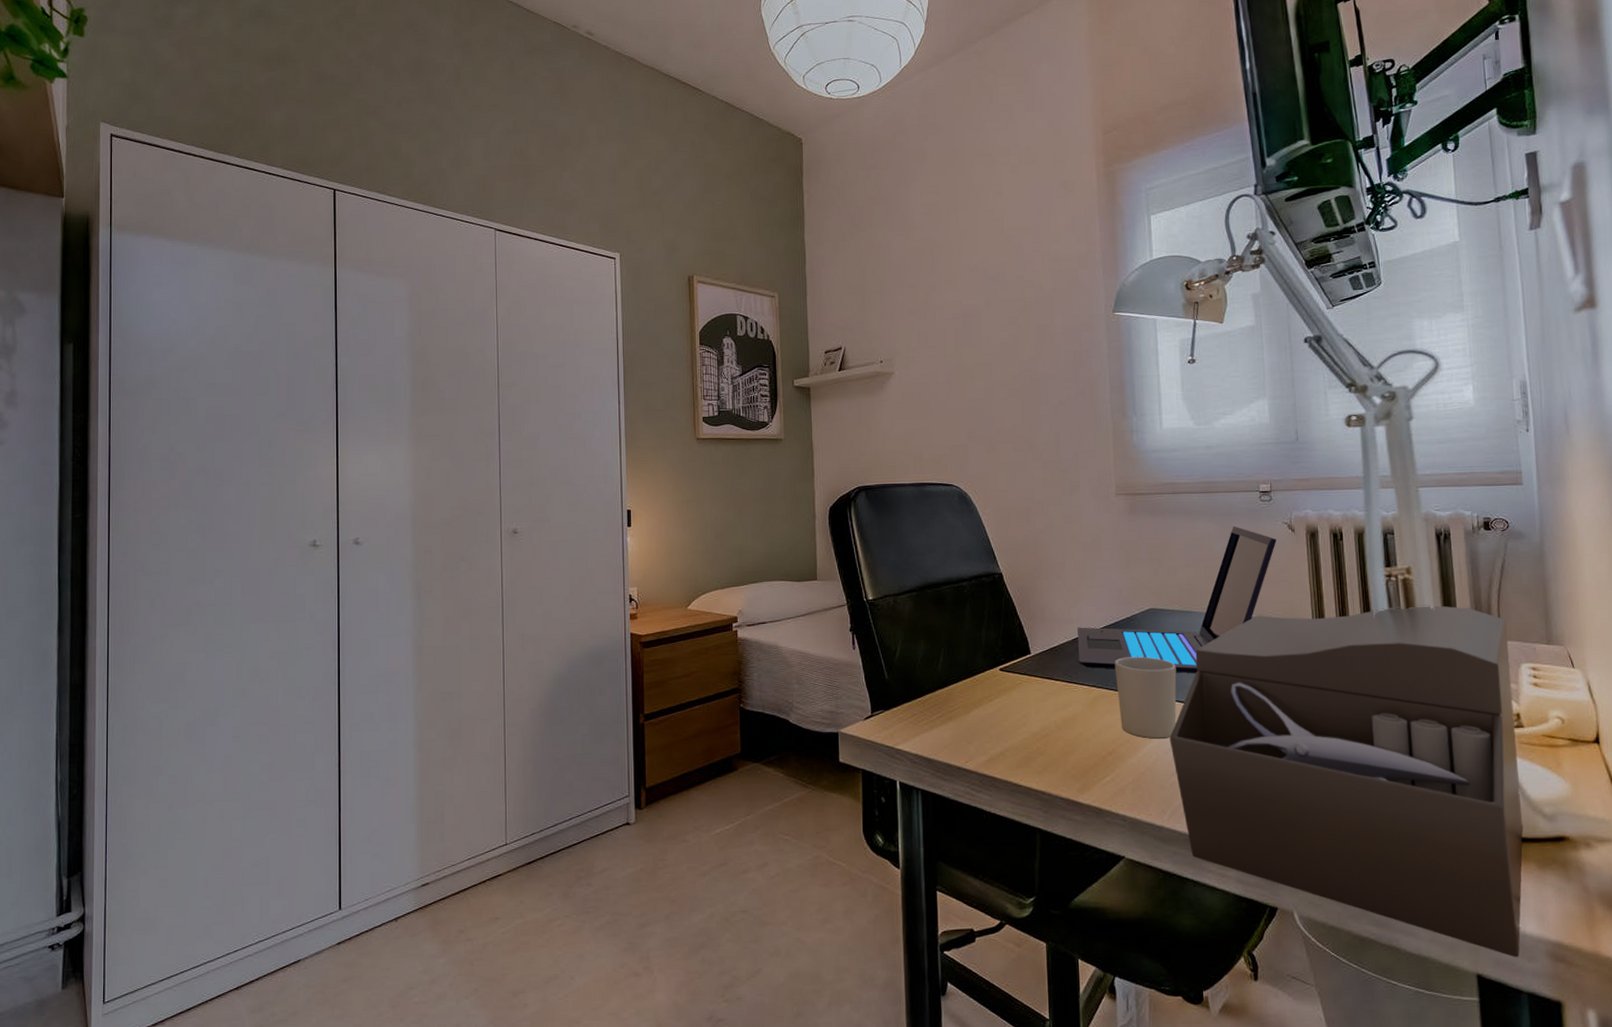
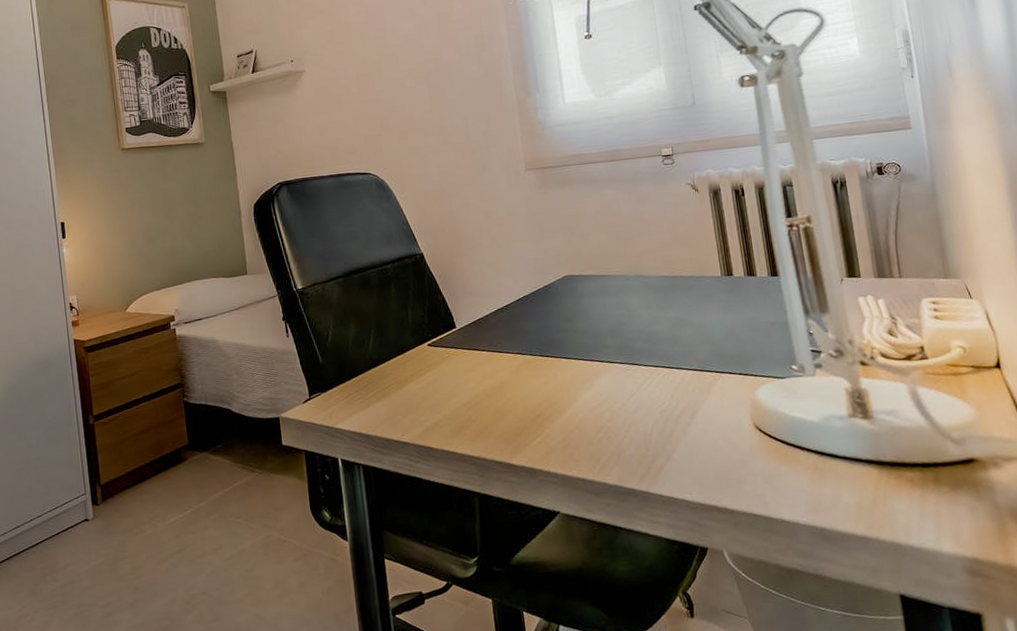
laptop: present [1076,526,1277,674] -> none [498,190,682,336]
mug: present [1114,656,1177,740] -> none [536,321,599,399]
sewing box: present [1169,604,1523,958] -> none [594,249,939,576]

